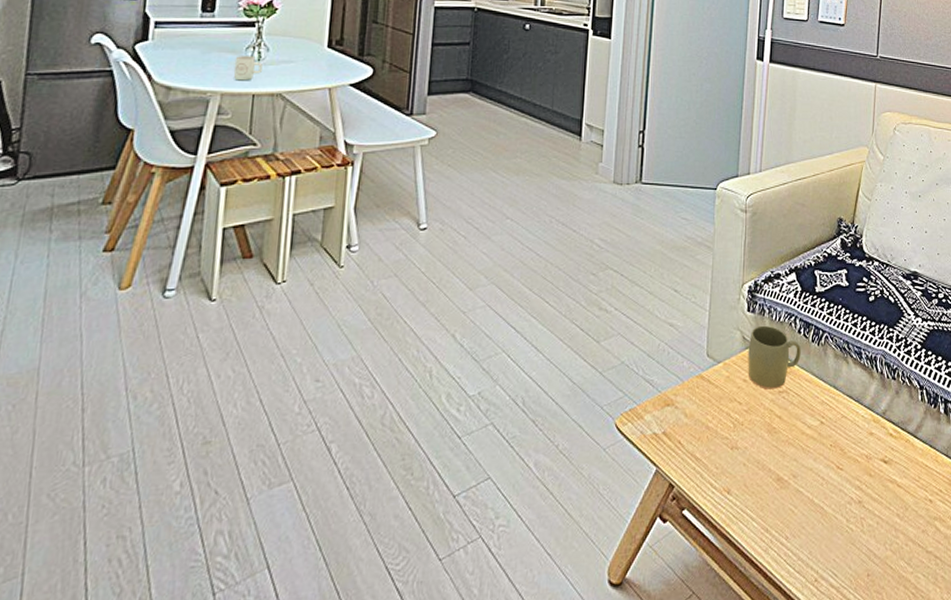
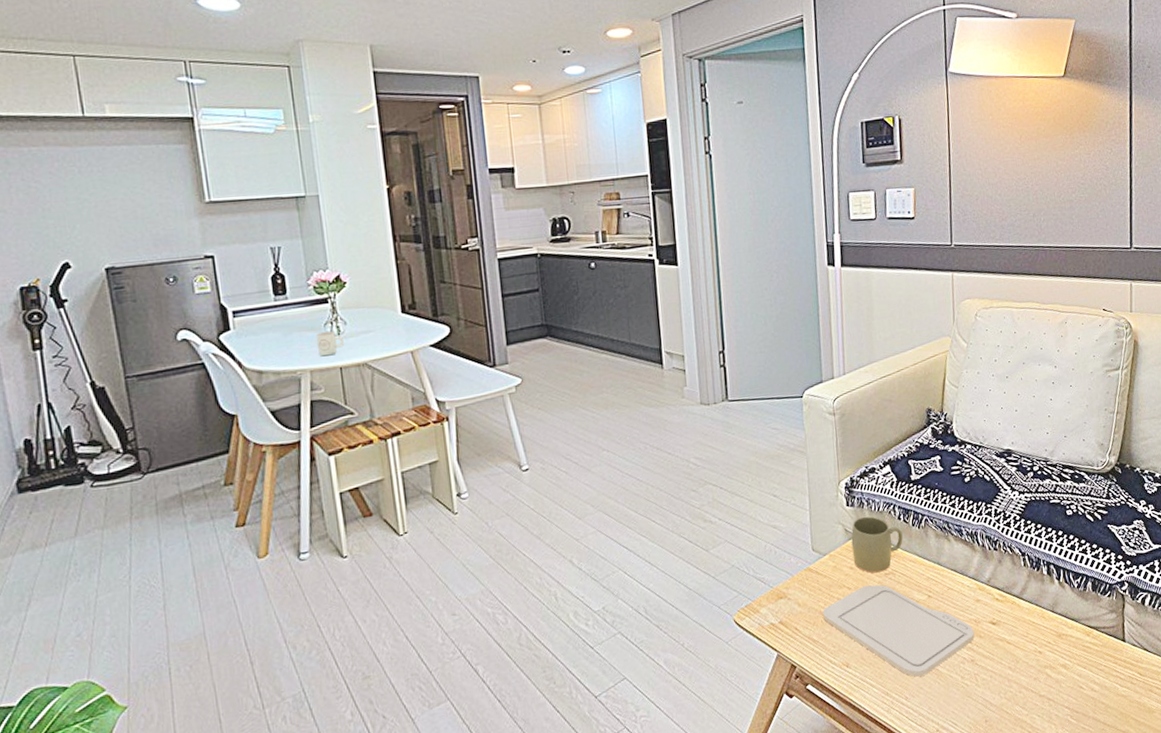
tablet: none [709,401,864,514] -> present [823,584,975,677]

